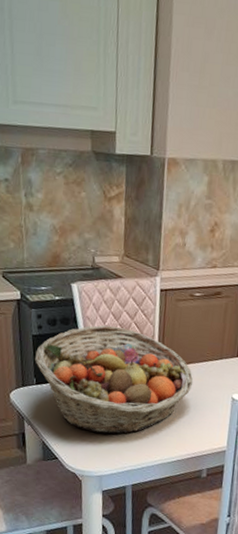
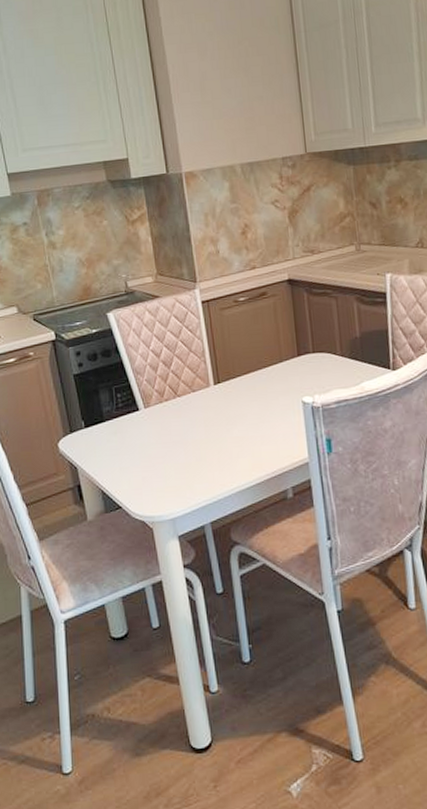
fruit basket: present [35,325,193,434] -> none [80,348,257,469]

